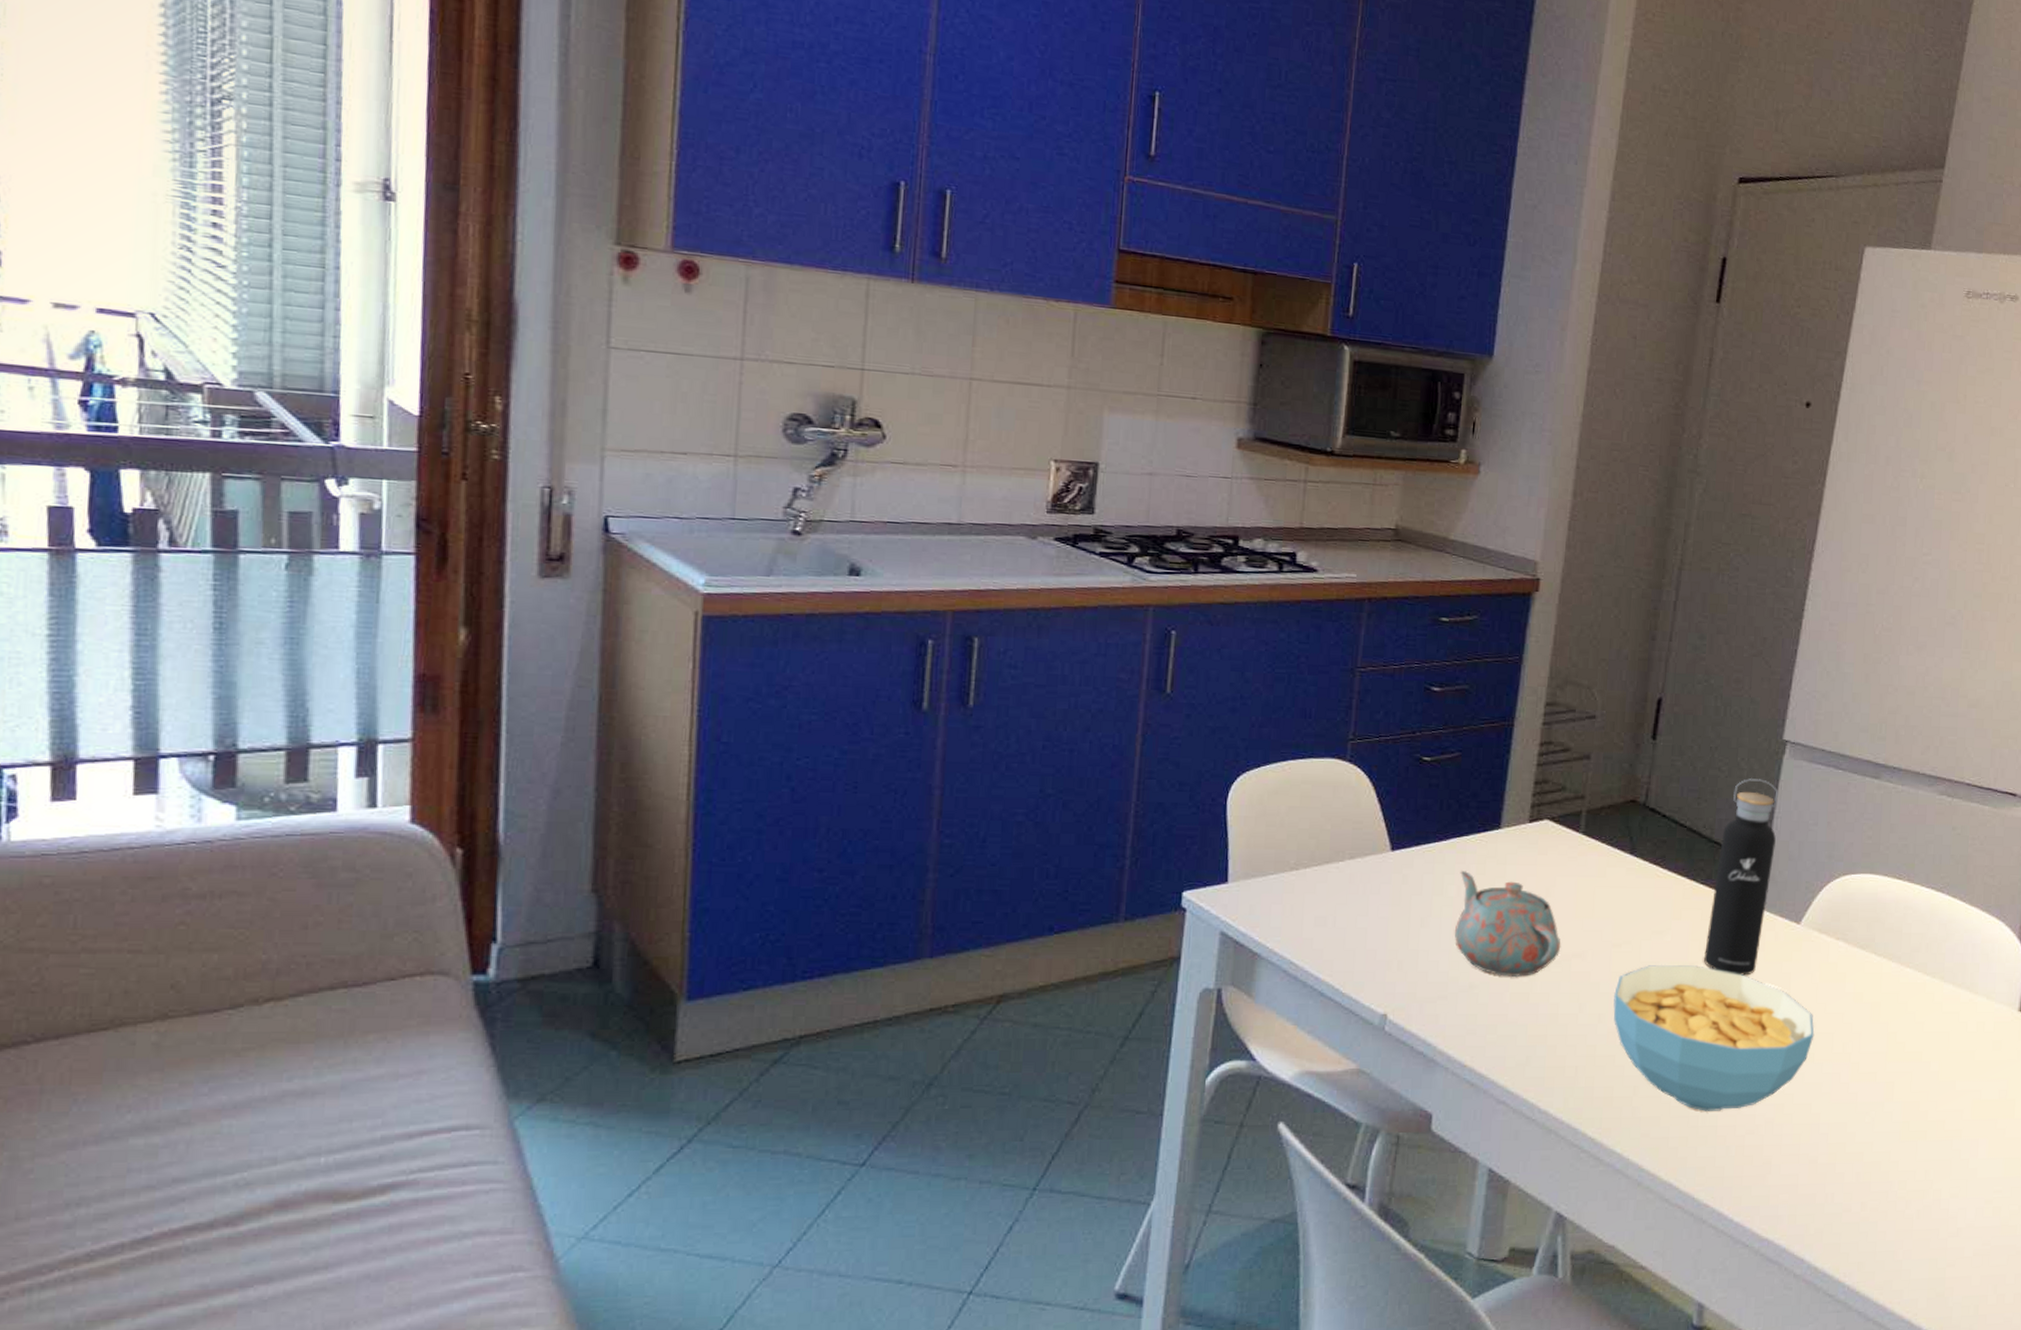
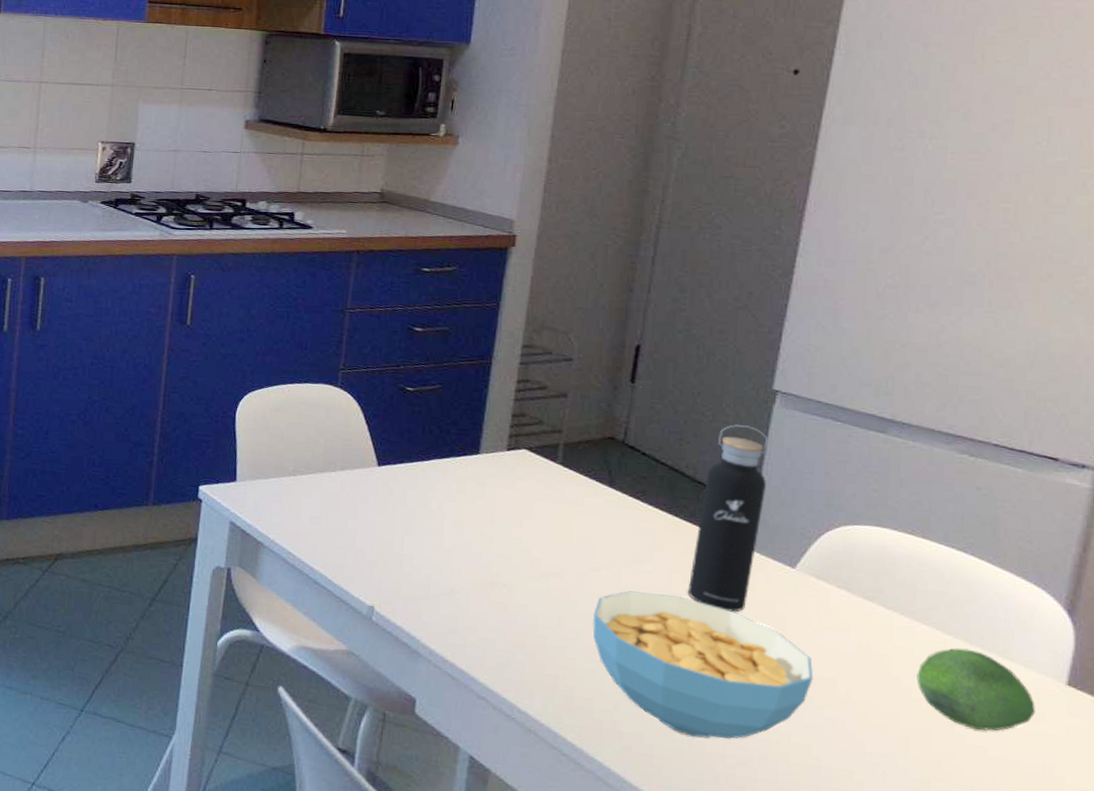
teapot: present [1455,871,1561,978] -> none [436,488,540,588]
fruit: none [1901,987,1994,1066] -> present [917,647,1035,731]

